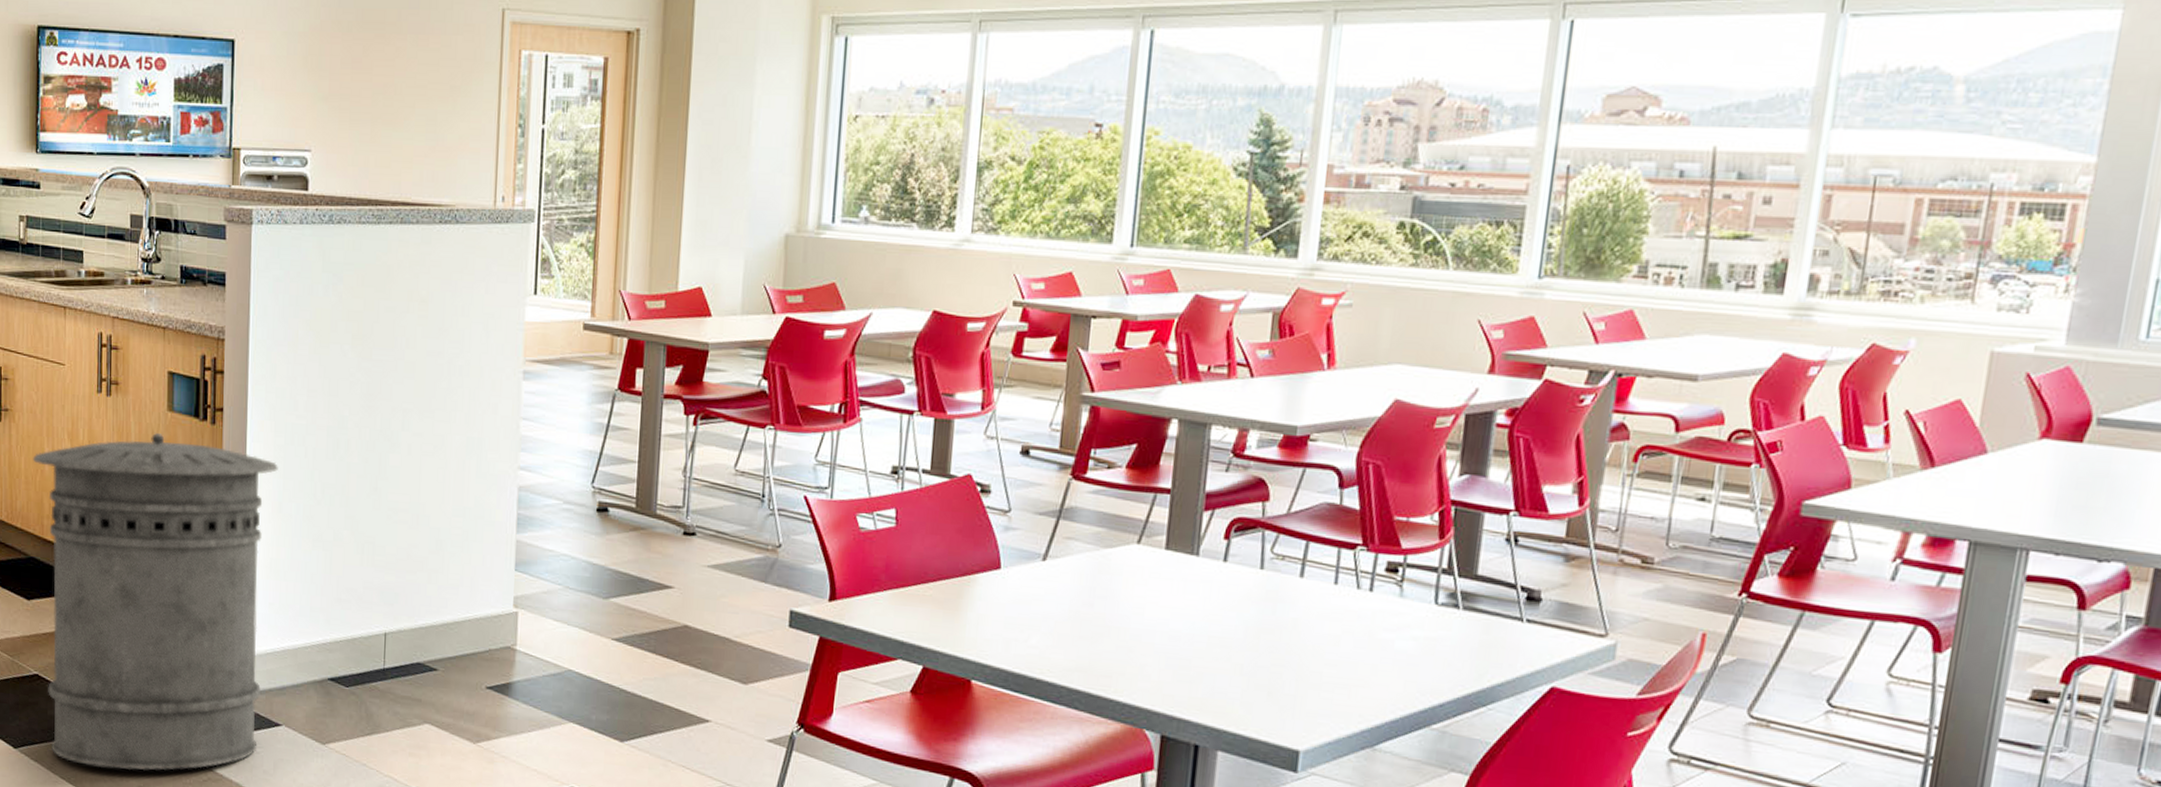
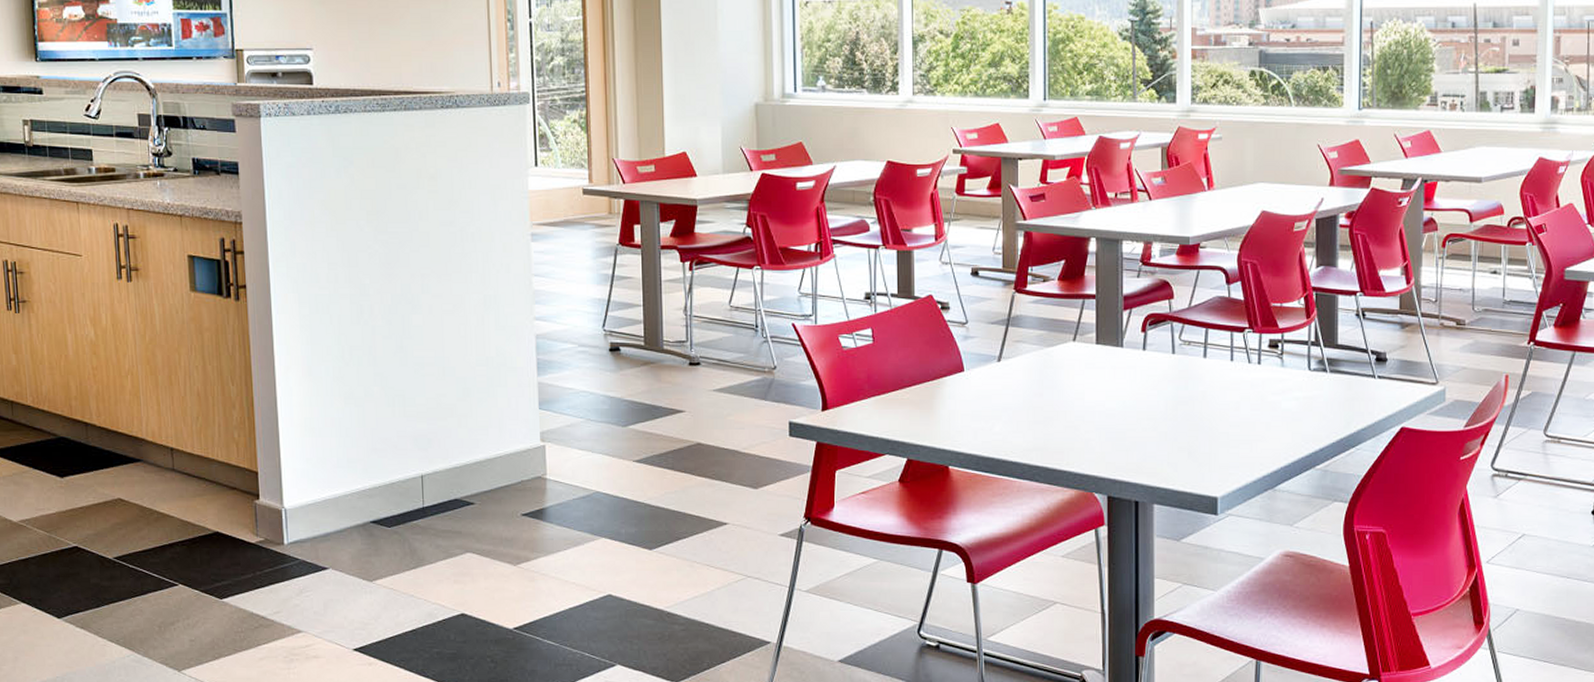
trash can: present [33,432,278,771] -> none [56,311,306,626]

